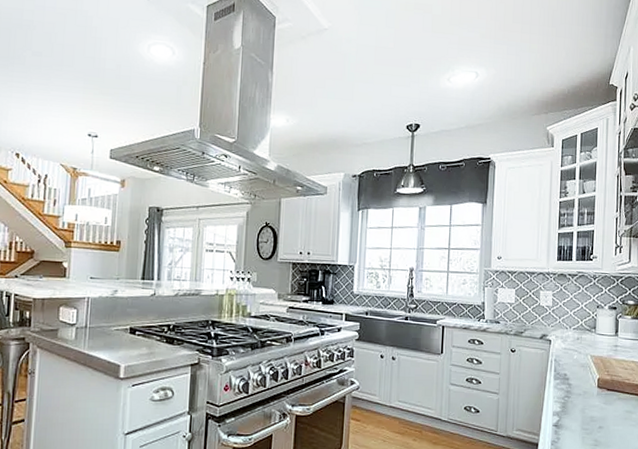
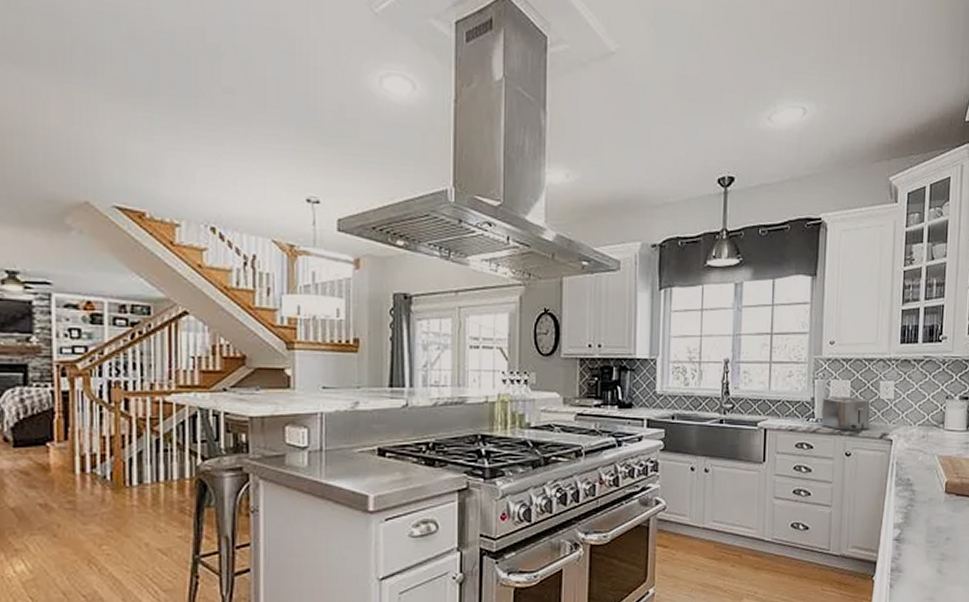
toaster: none [490,302,532,332] -> present [821,397,871,431]

